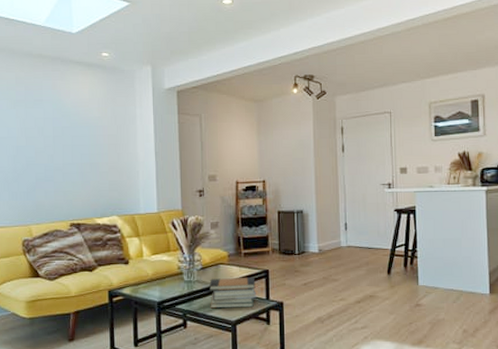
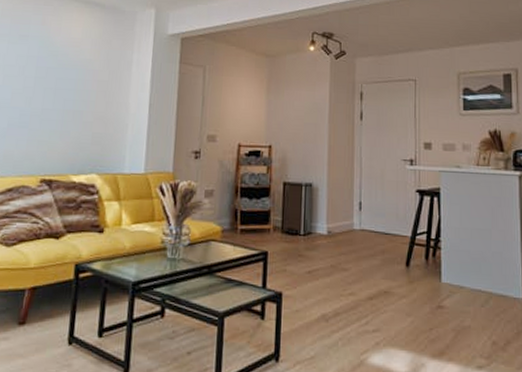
book stack: present [209,277,257,309] -> none [195,258,252,297]

